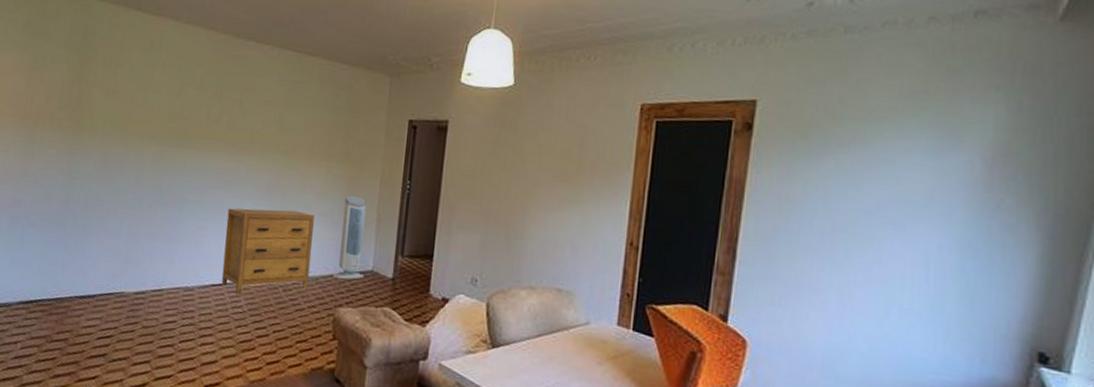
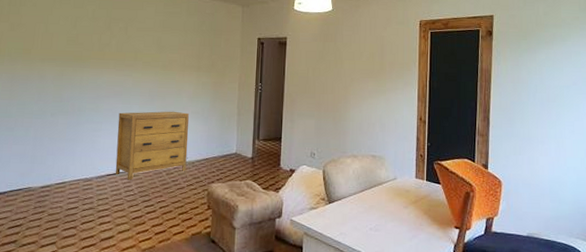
air purifier: present [332,195,367,280] -> none [205,97,230,162]

